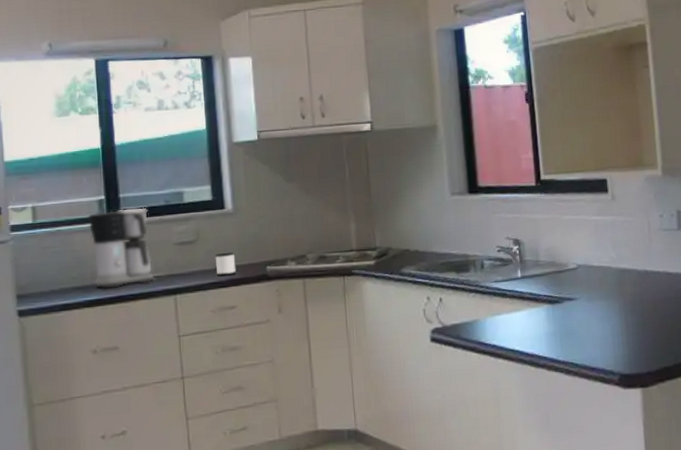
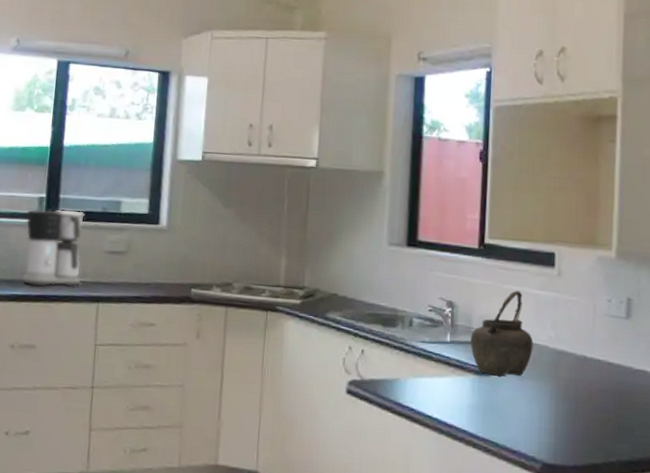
mug: present [215,253,236,275] -> none [141,268,162,291]
kettle: none [539,219,598,302] -> present [470,290,533,377]

